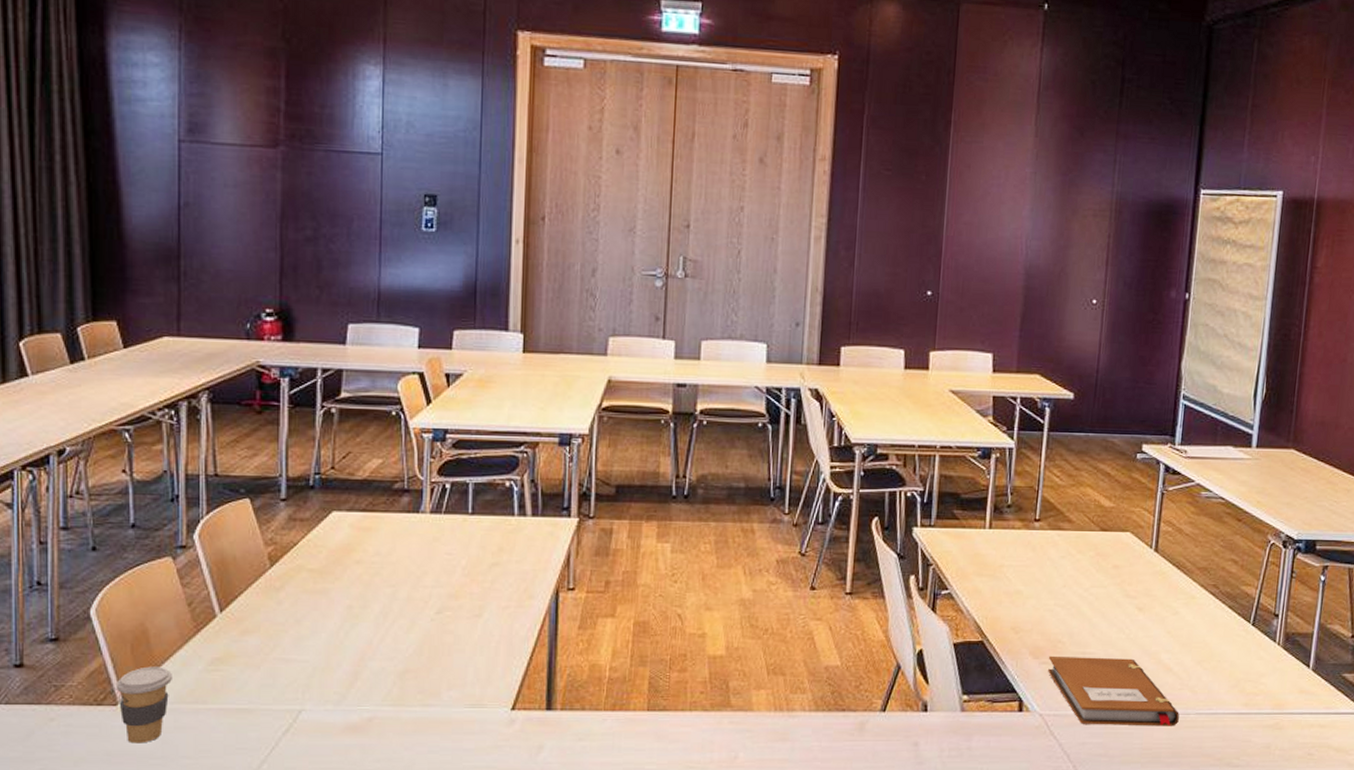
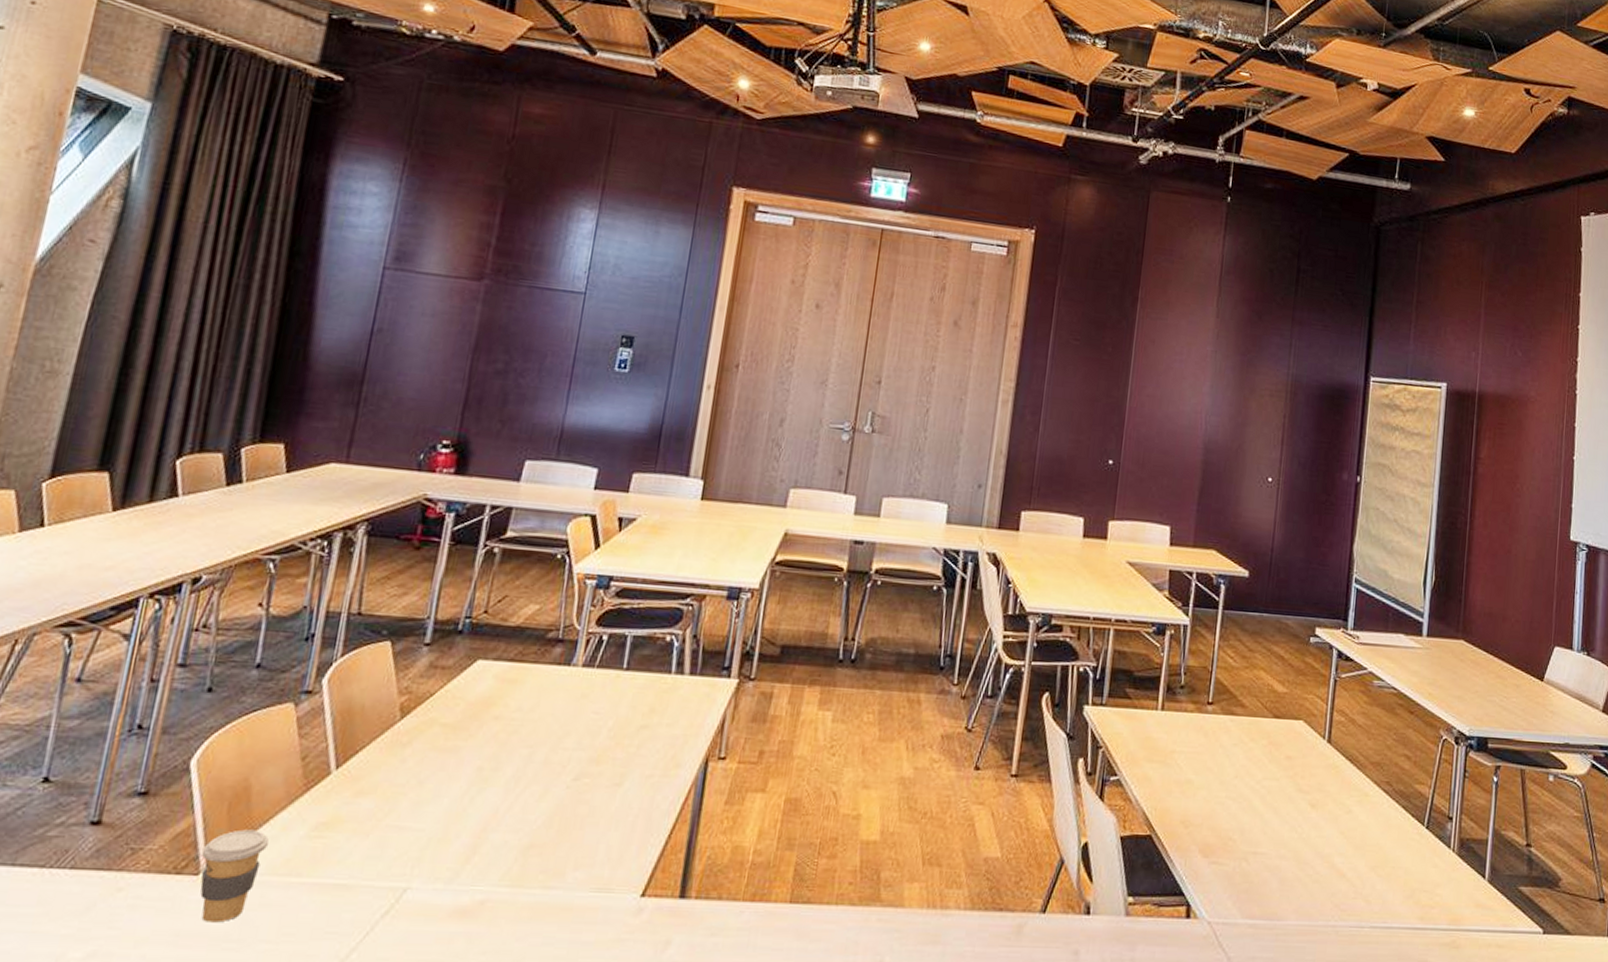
notebook: present [1048,655,1179,726] -> none [1218,854,1353,941]

